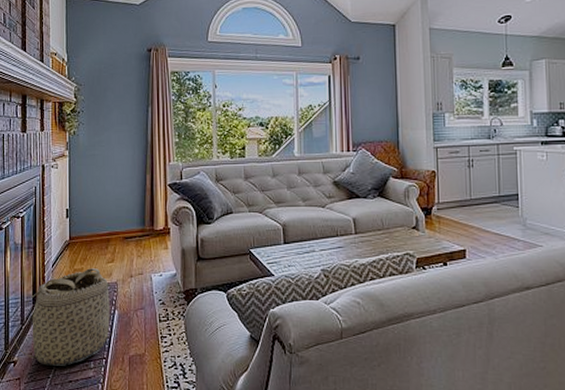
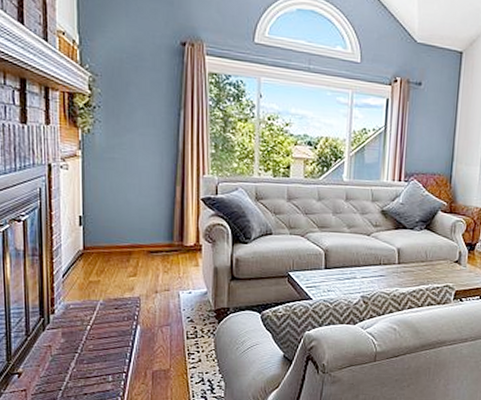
basket: present [13,268,119,366] -> none [17,281,141,379]

